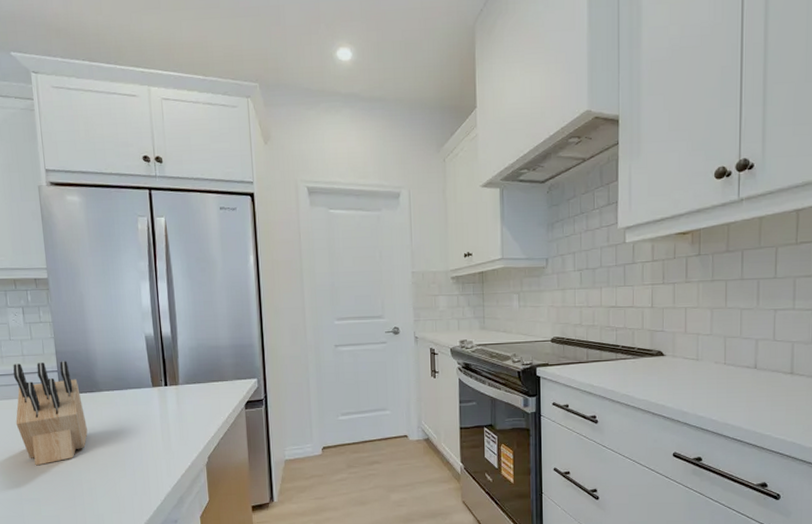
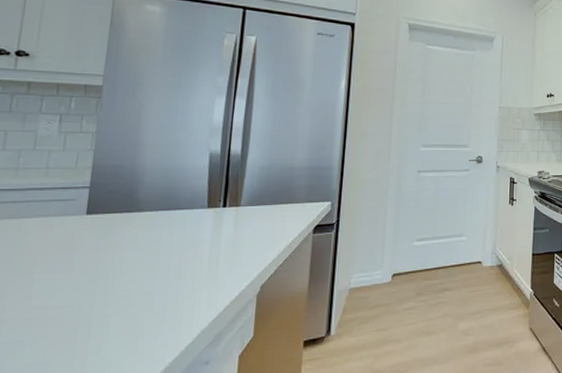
knife block: present [13,361,88,466] -> none [15,176,115,300]

